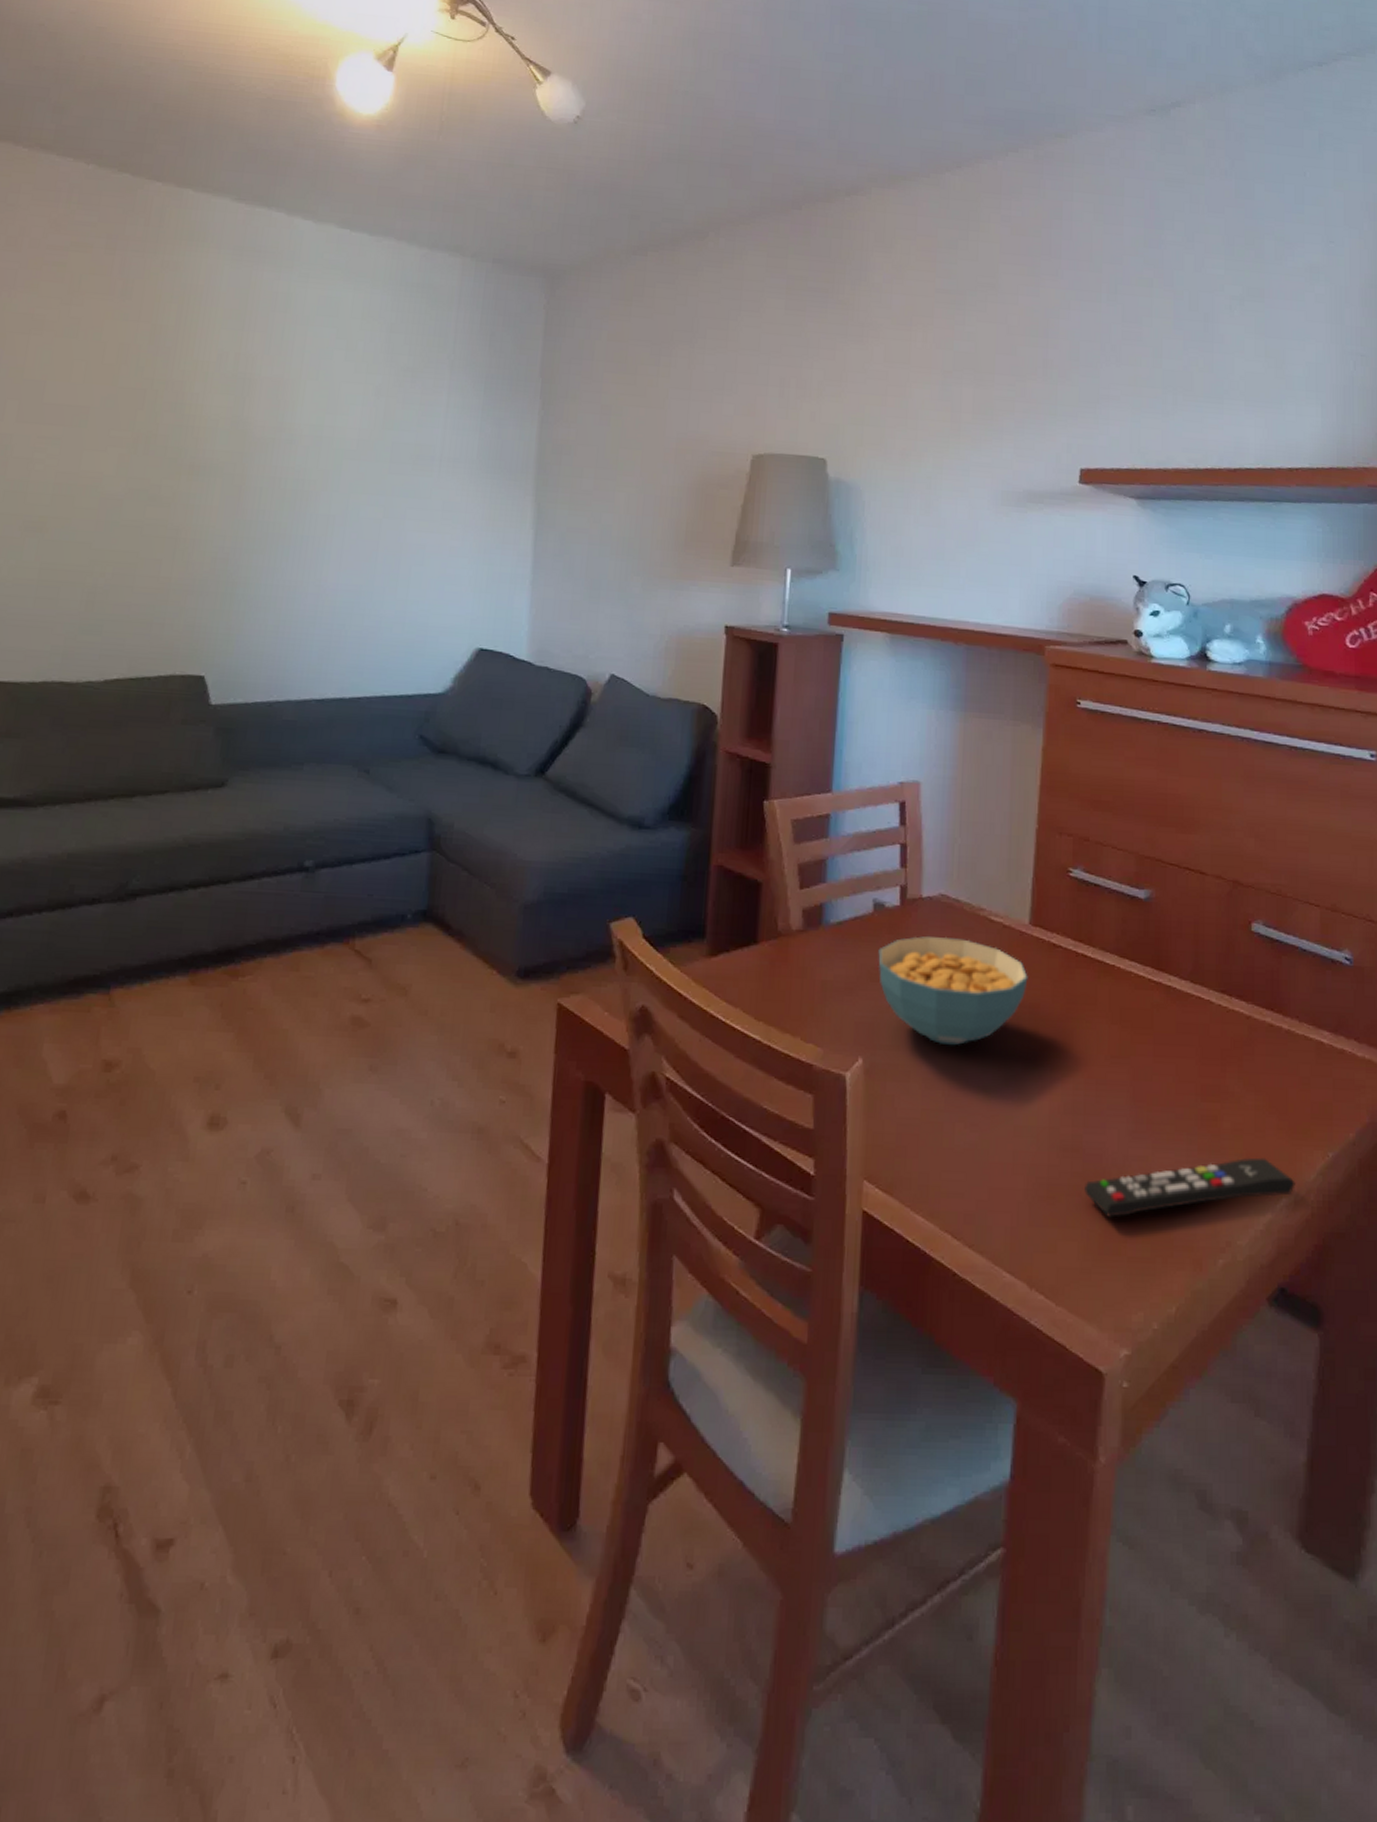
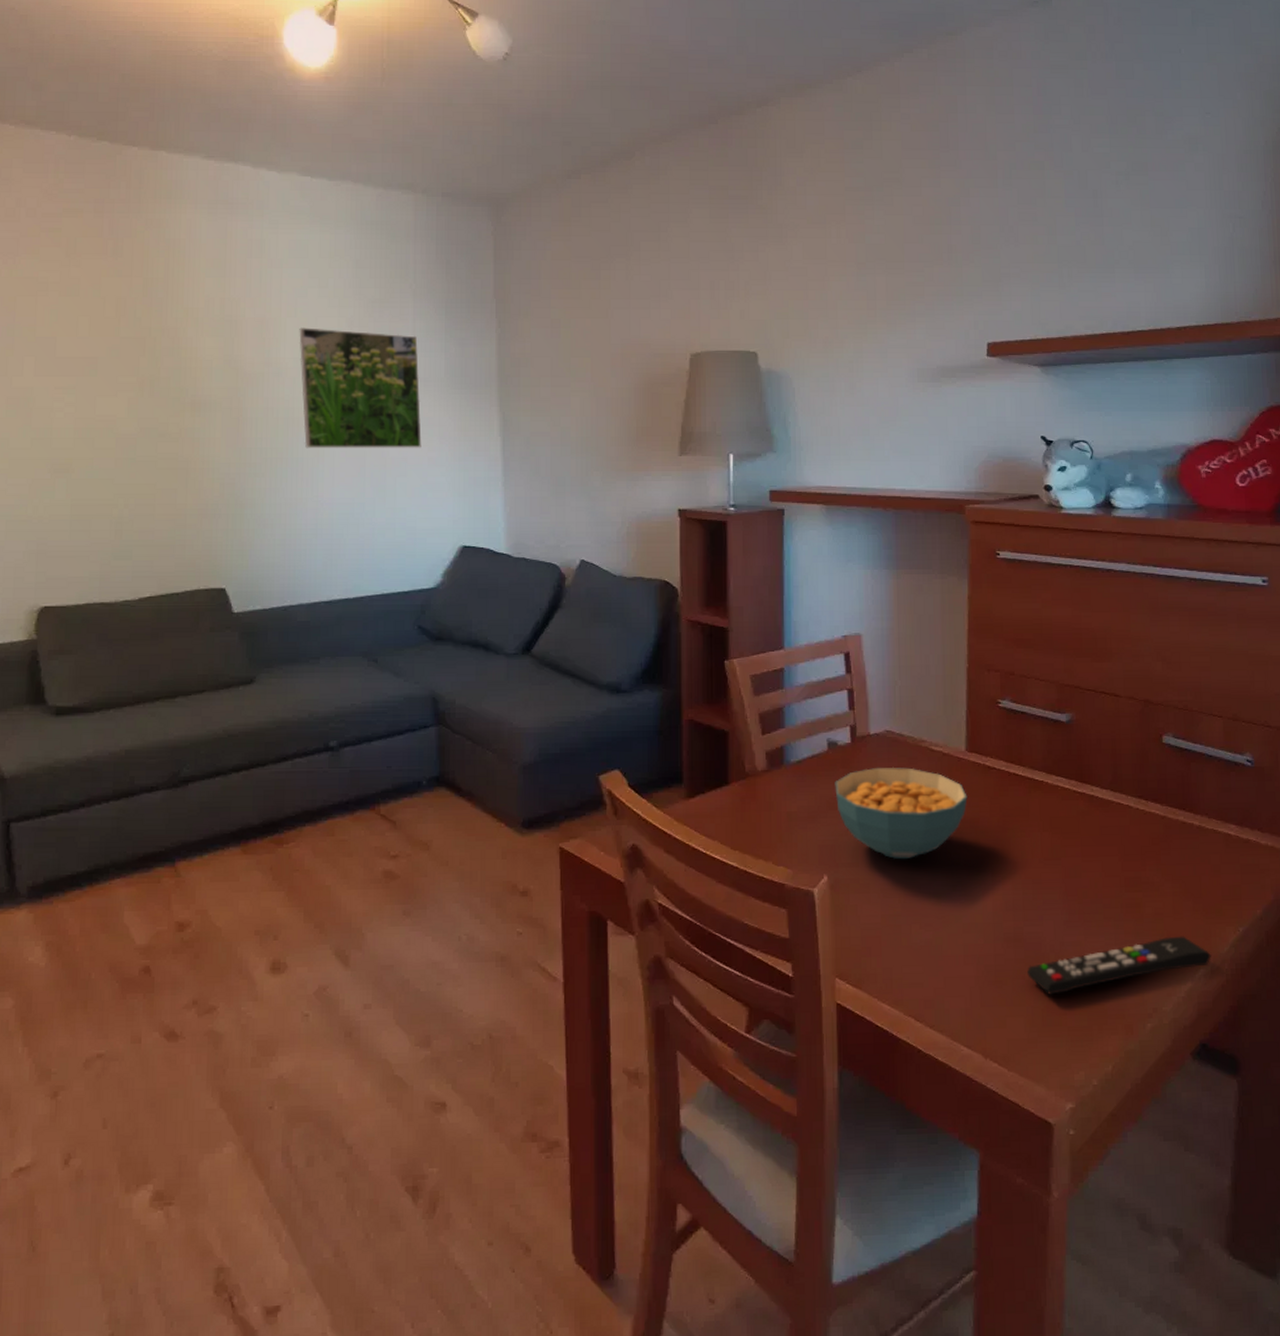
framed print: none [312,392,451,536] -> present [299,327,422,448]

